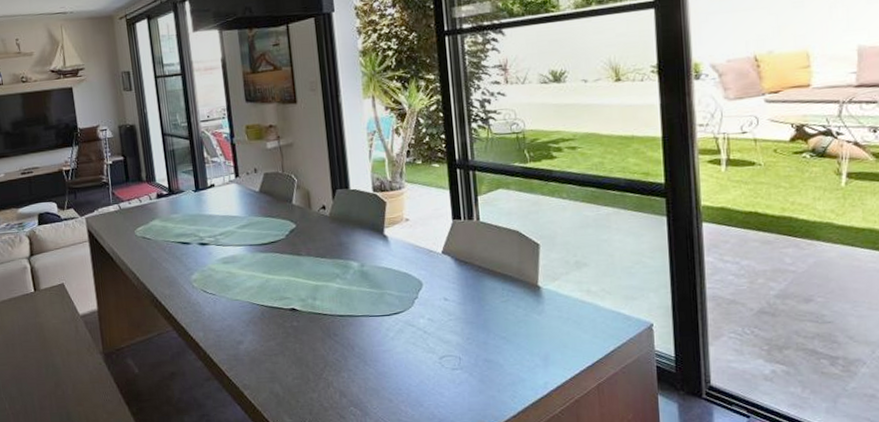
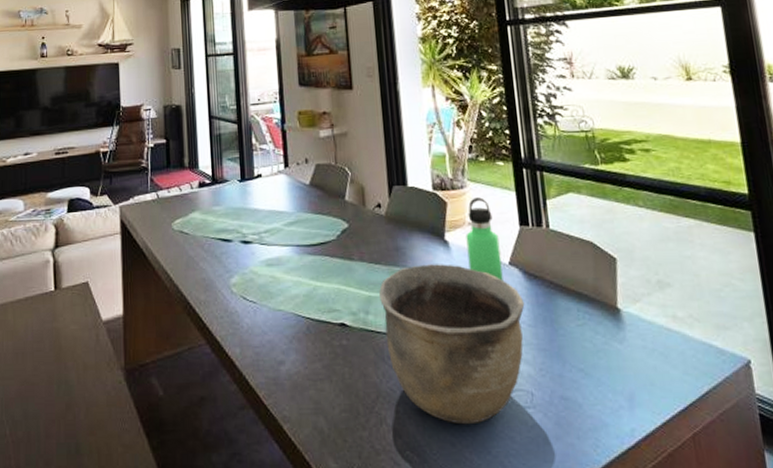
bowl: none [325,255,455,385] -> present [379,264,525,425]
thermos bottle: none [403,196,437,267] -> present [466,197,503,281]

